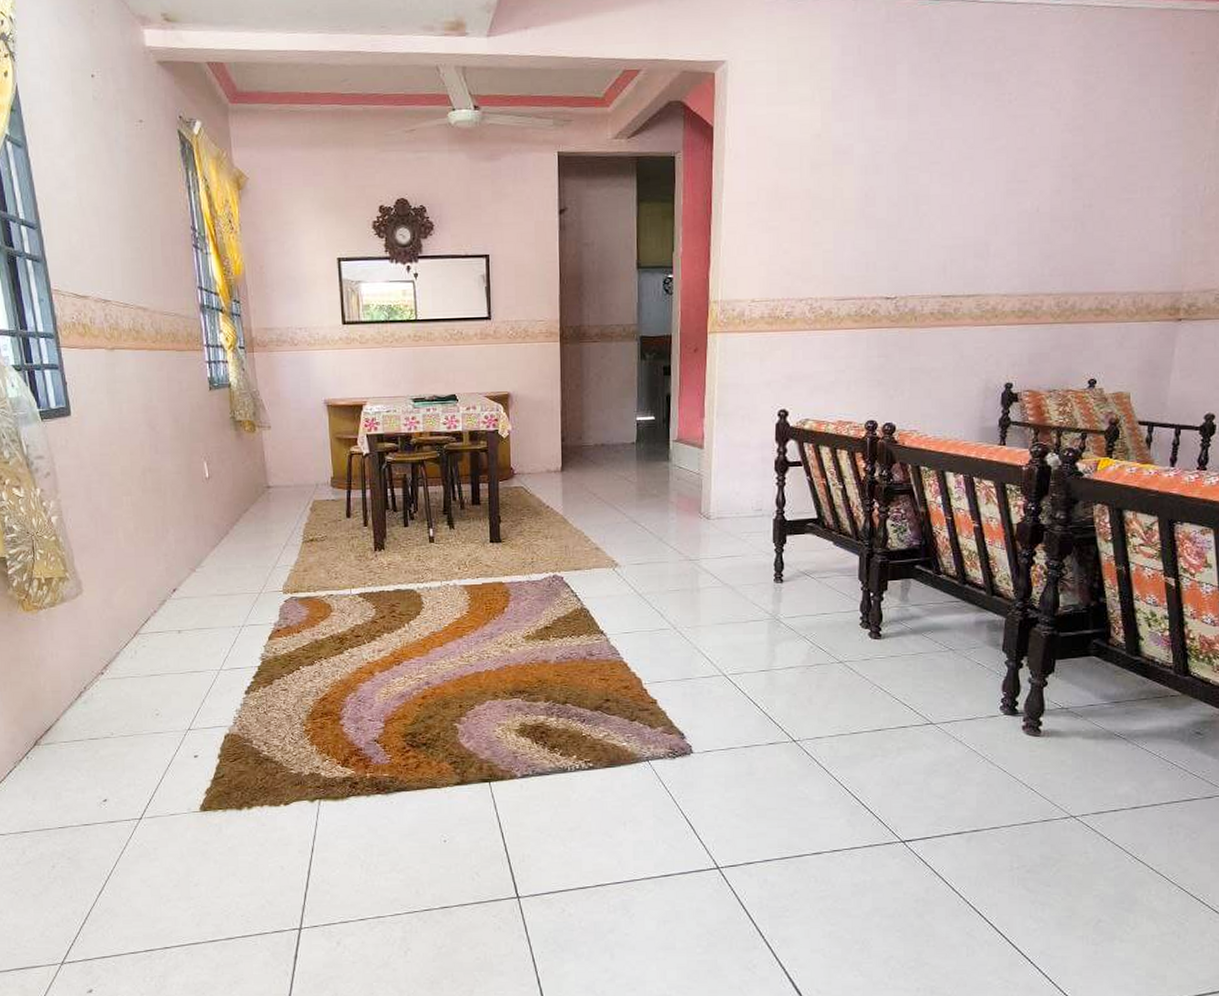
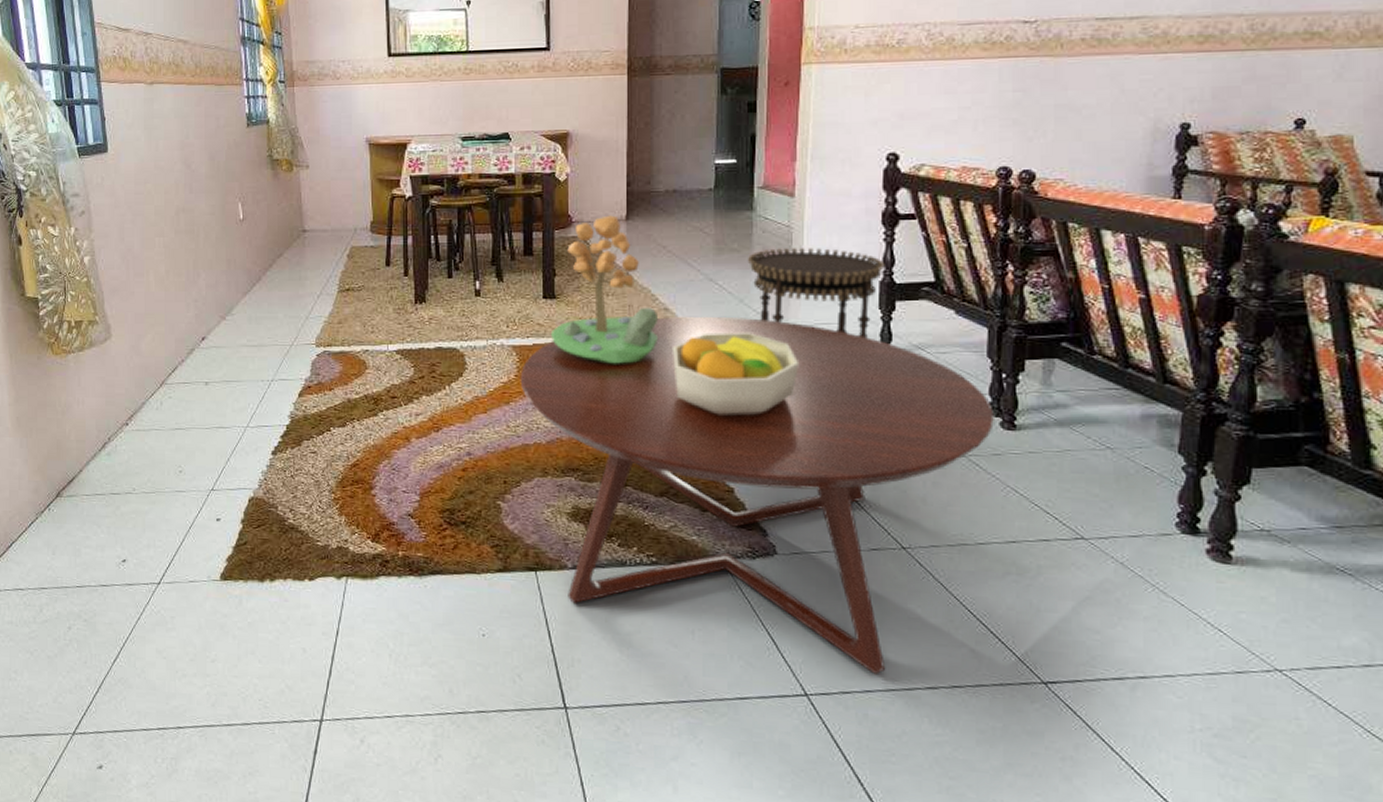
coffee table: none [471,553,864,846] -> present [520,316,994,674]
small tree: none [497,467,590,598] -> present [550,215,658,364]
fruit bowl: none [604,567,708,639] -> present [673,333,798,417]
side table: none [666,492,778,568] -> present [748,248,885,339]

